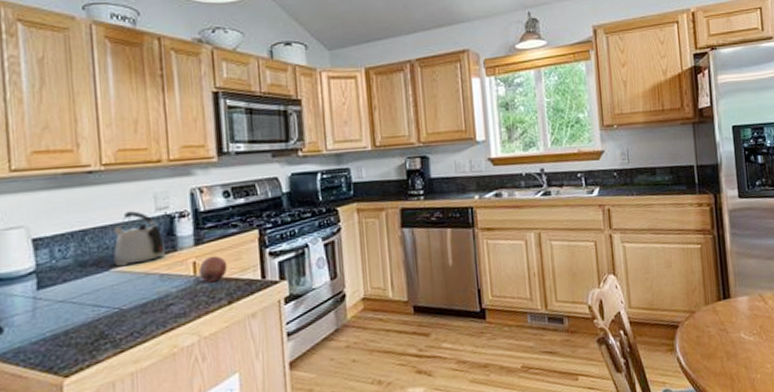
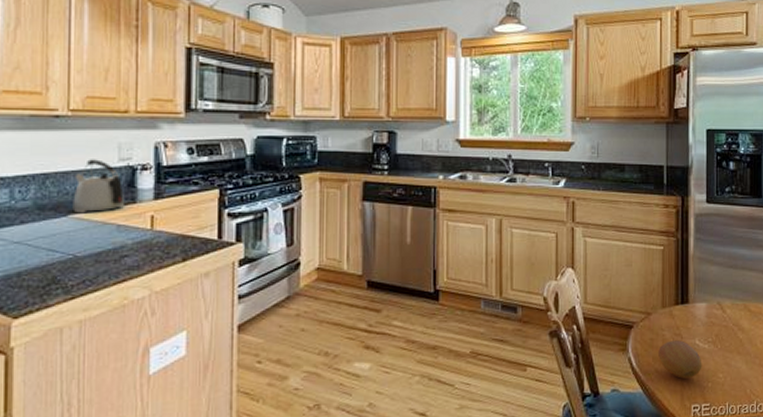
fruit: present [198,255,228,283] -> none [155,211,185,238]
fruit: none [705,335,750,373] -> present [657,340,702,379]

